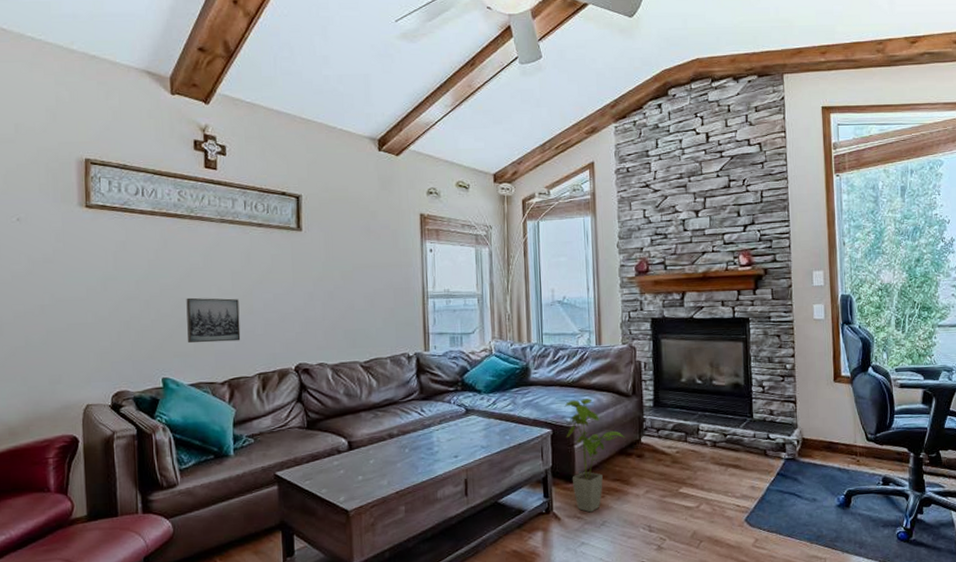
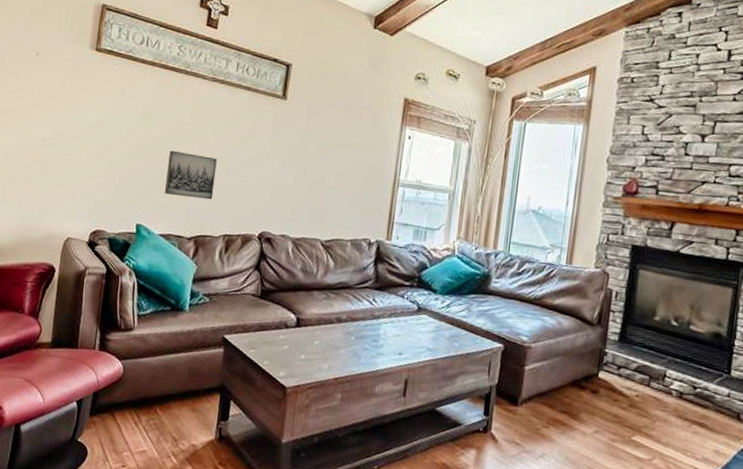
house plant: present [564,398,626,513] -> none [516,318,582,441]

